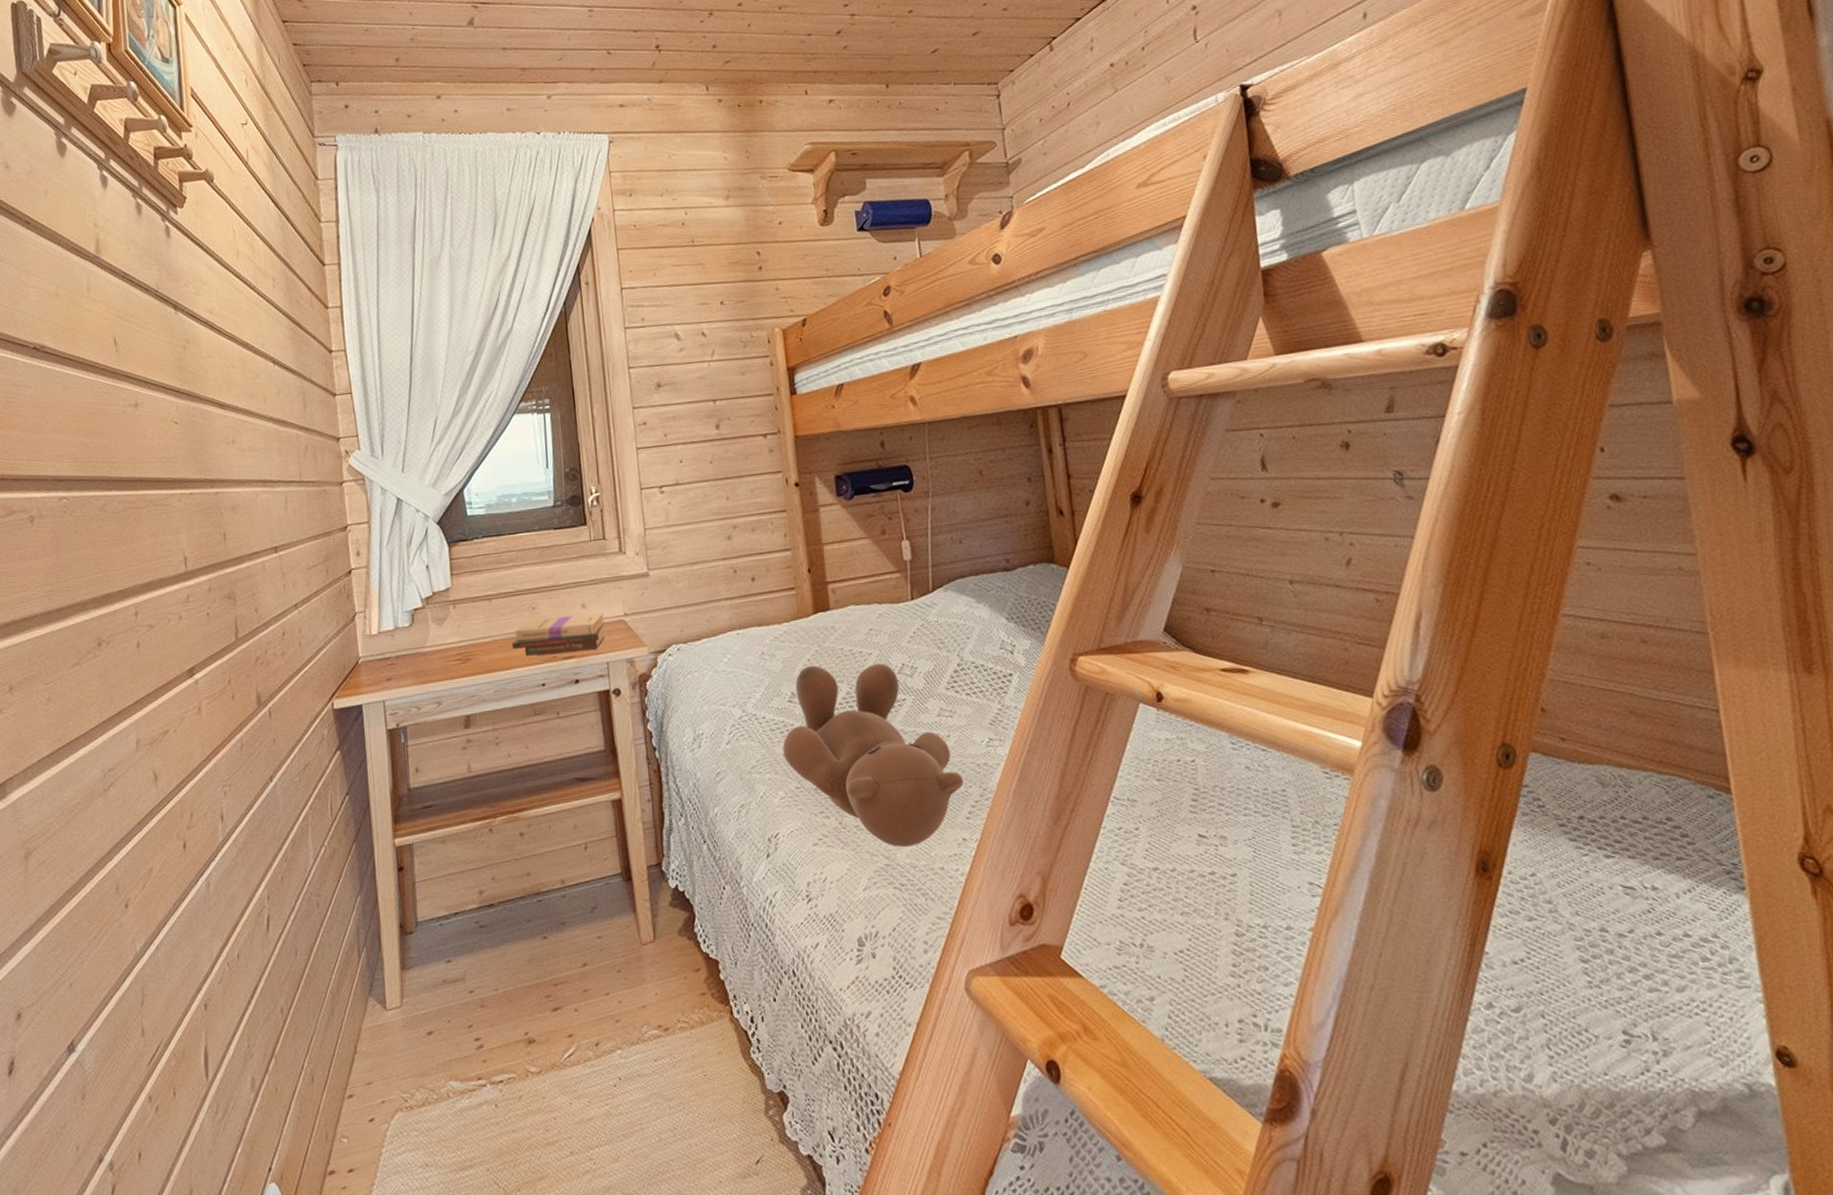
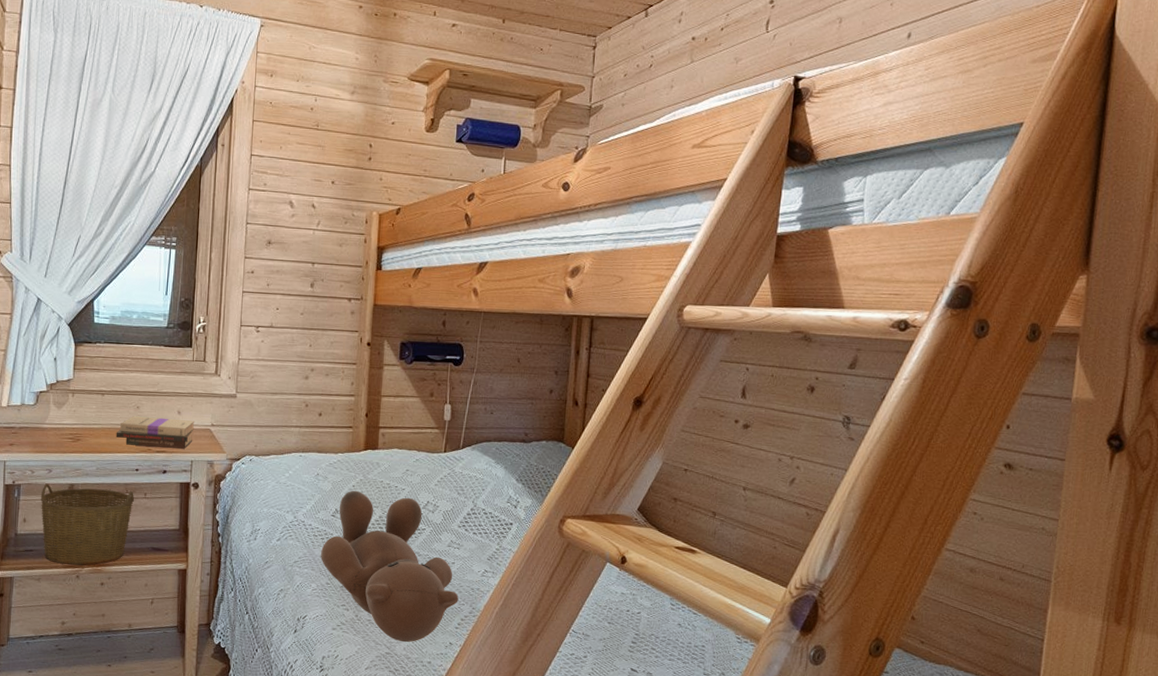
basket: none [432,712,545,818] -> present [40,483,134,566]

